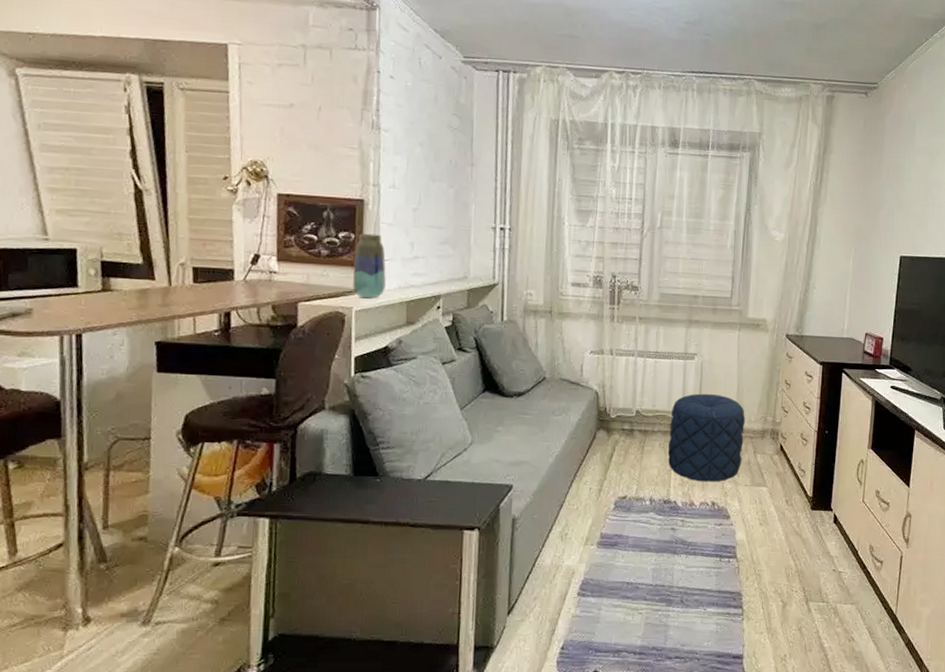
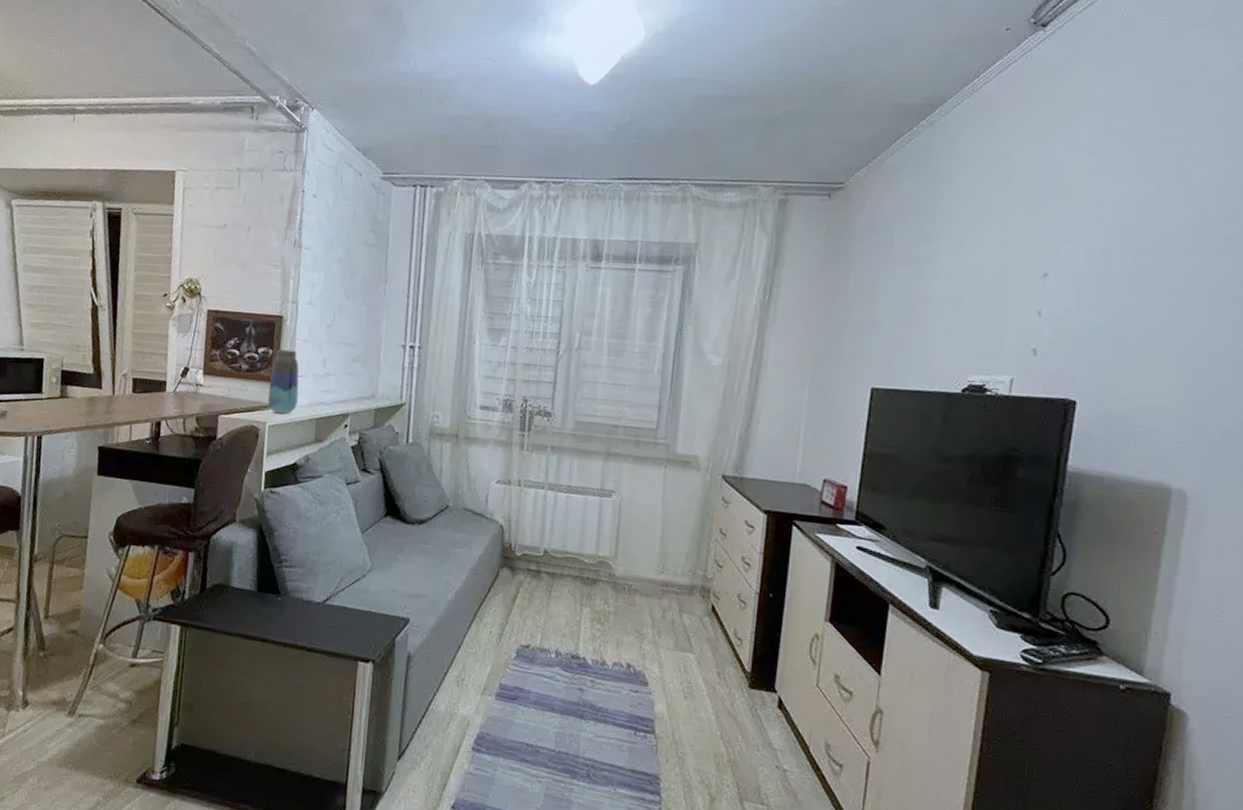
pouf: present [668,393,745,482] -> none [578,536,670,641]

